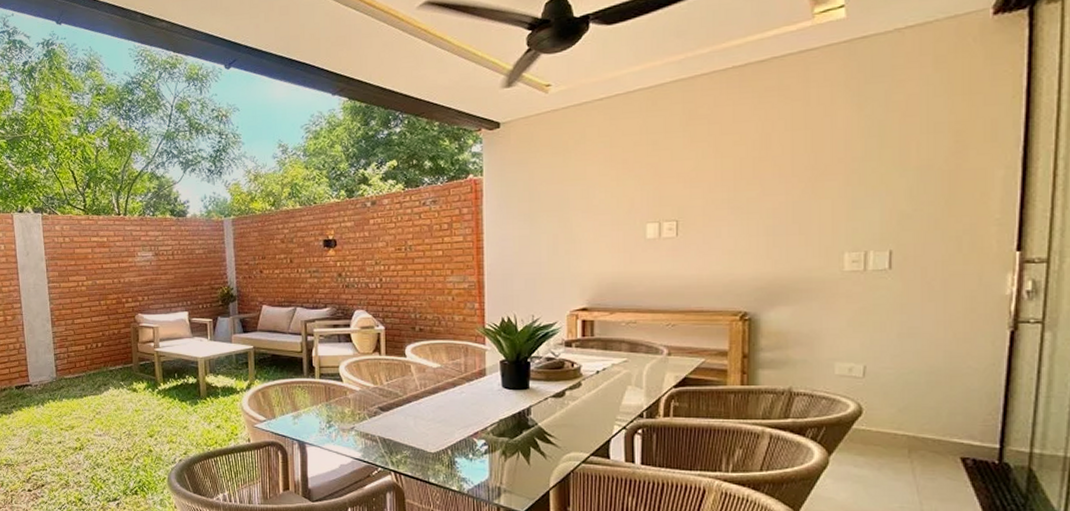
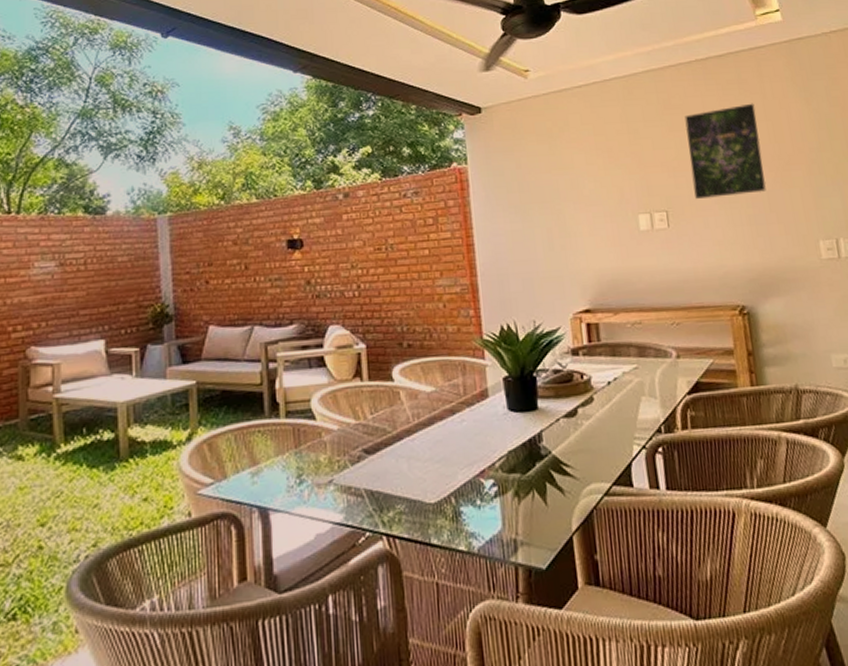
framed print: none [710,111,794,209] -> present [684,103,766,199]

